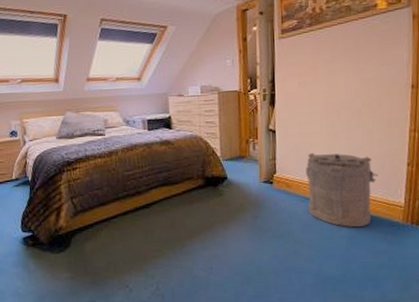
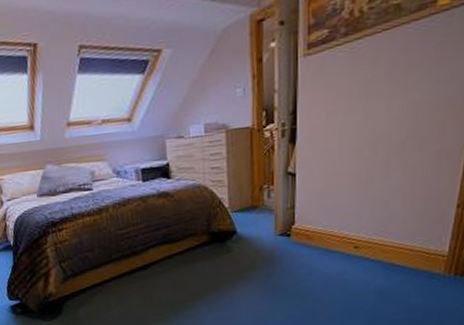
laundry hamper: present [306,152,378,227] -> none [331,197,420,282]

